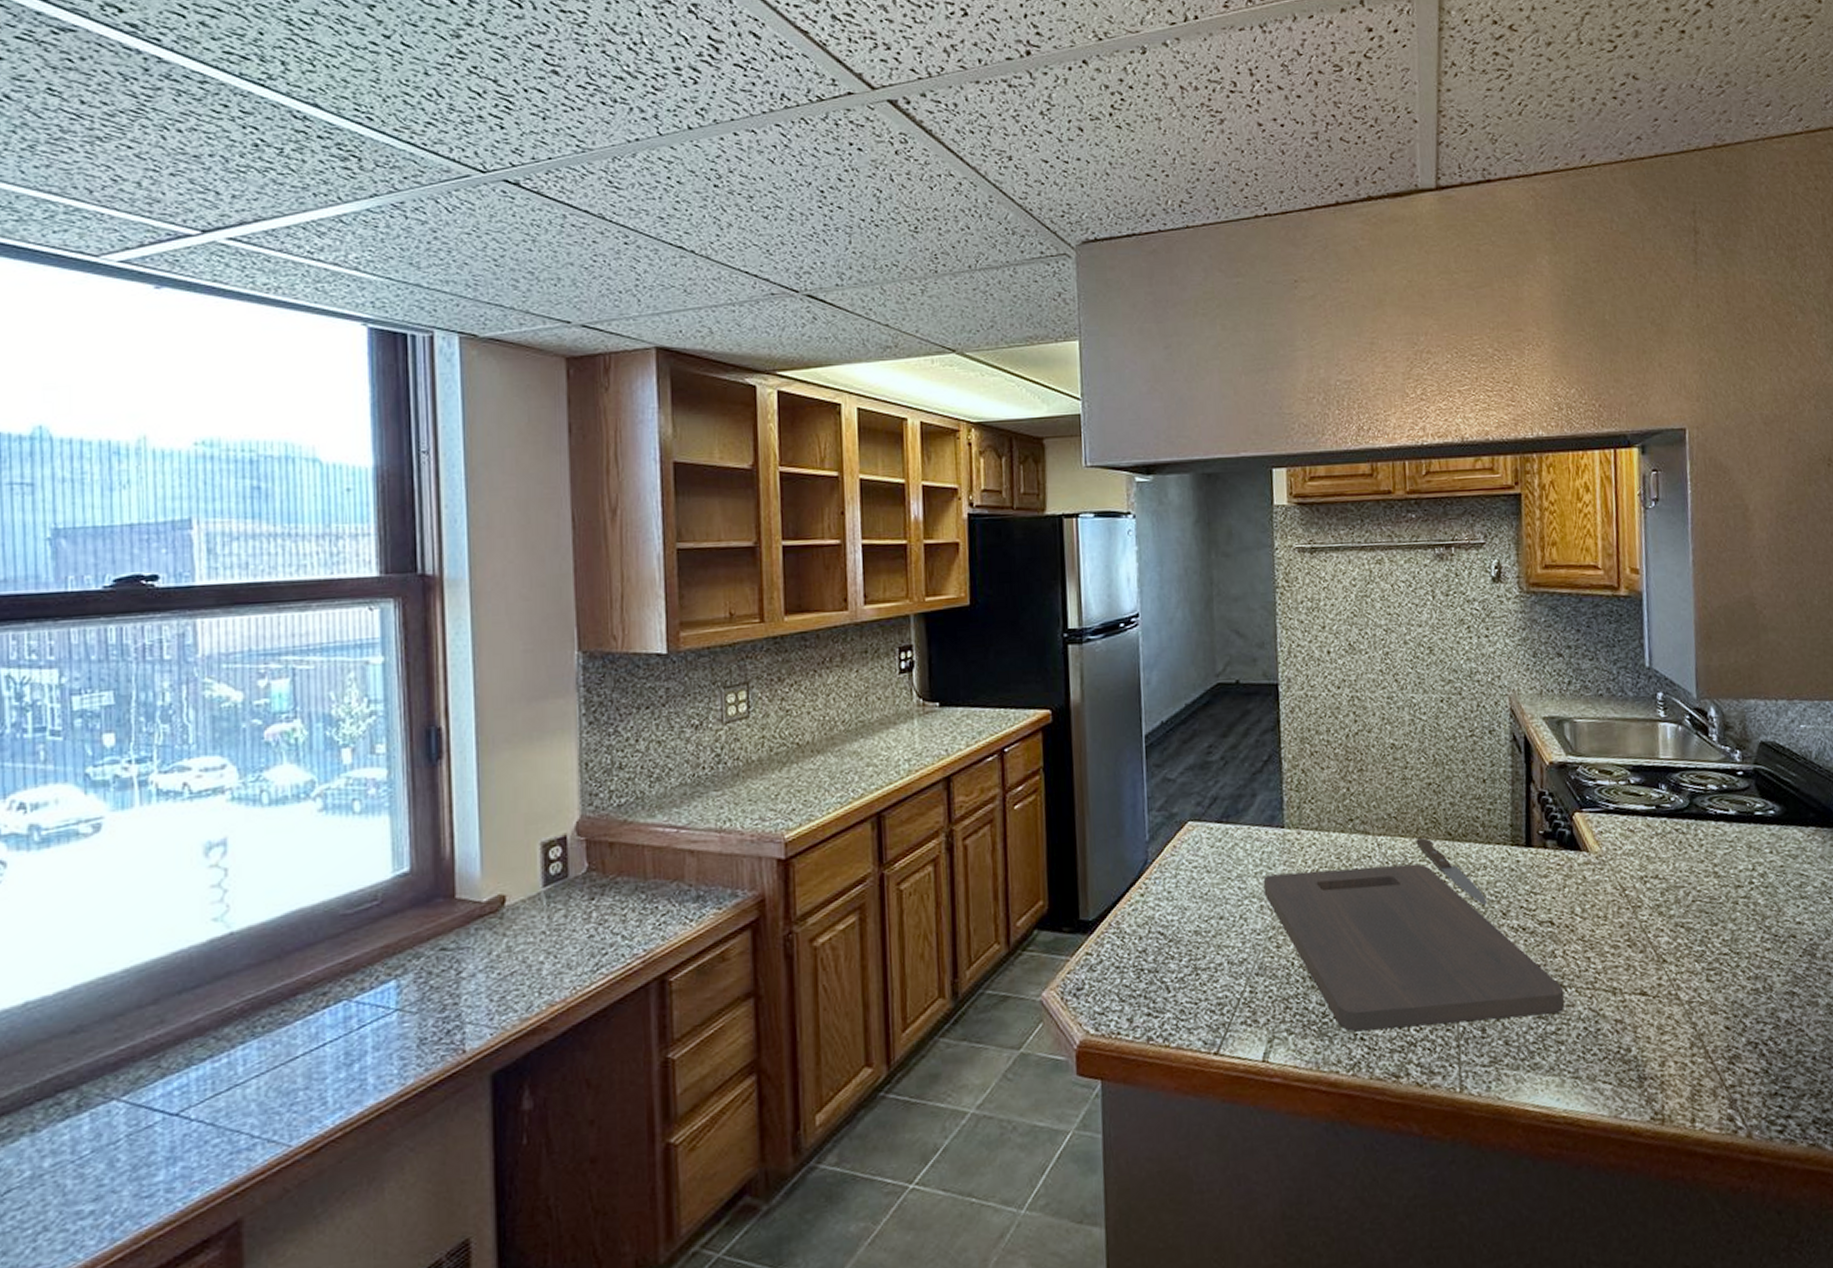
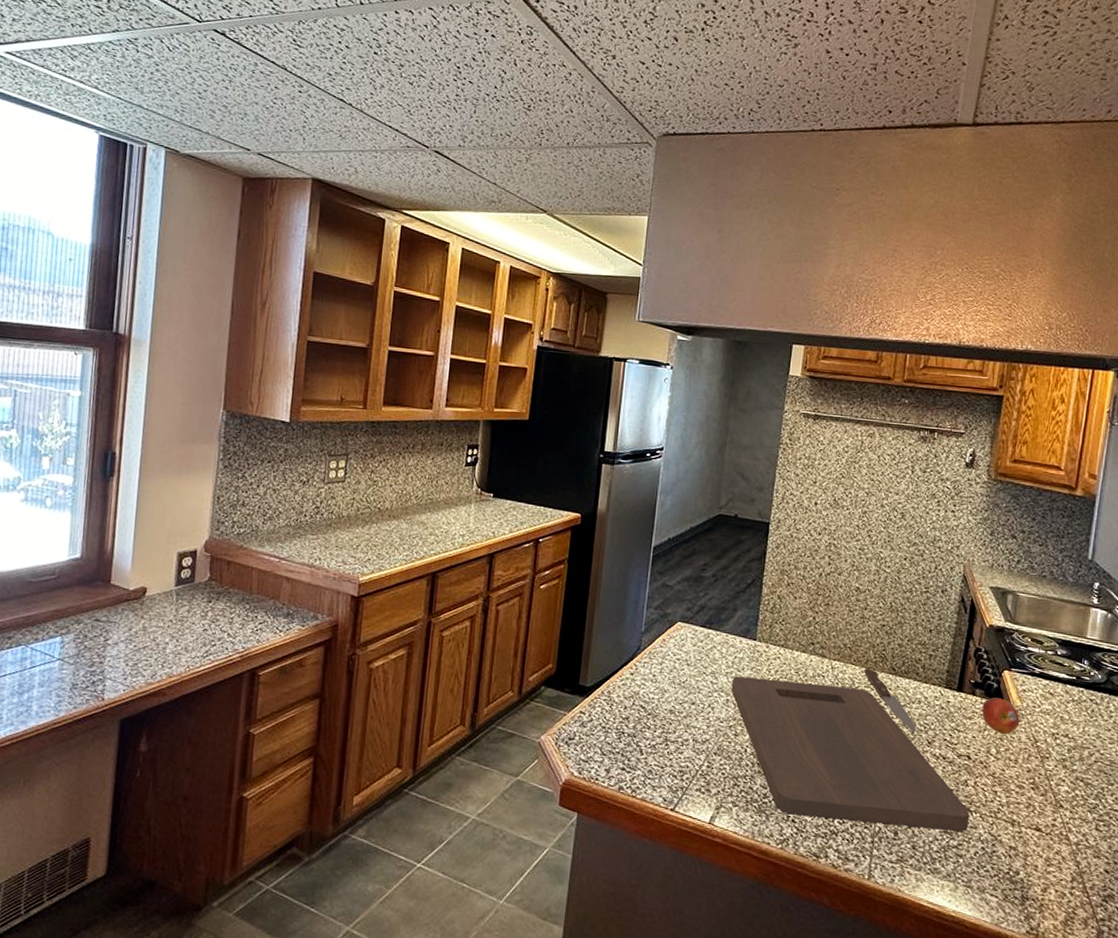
fruit: none [1557,846,1602,888] -> present [982,697,1020,734]

